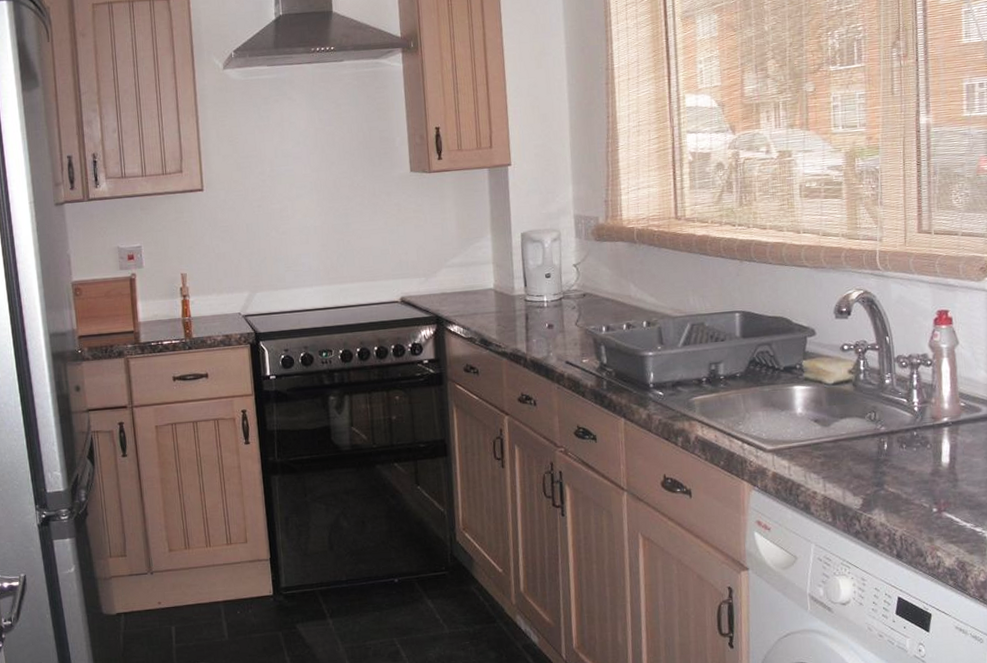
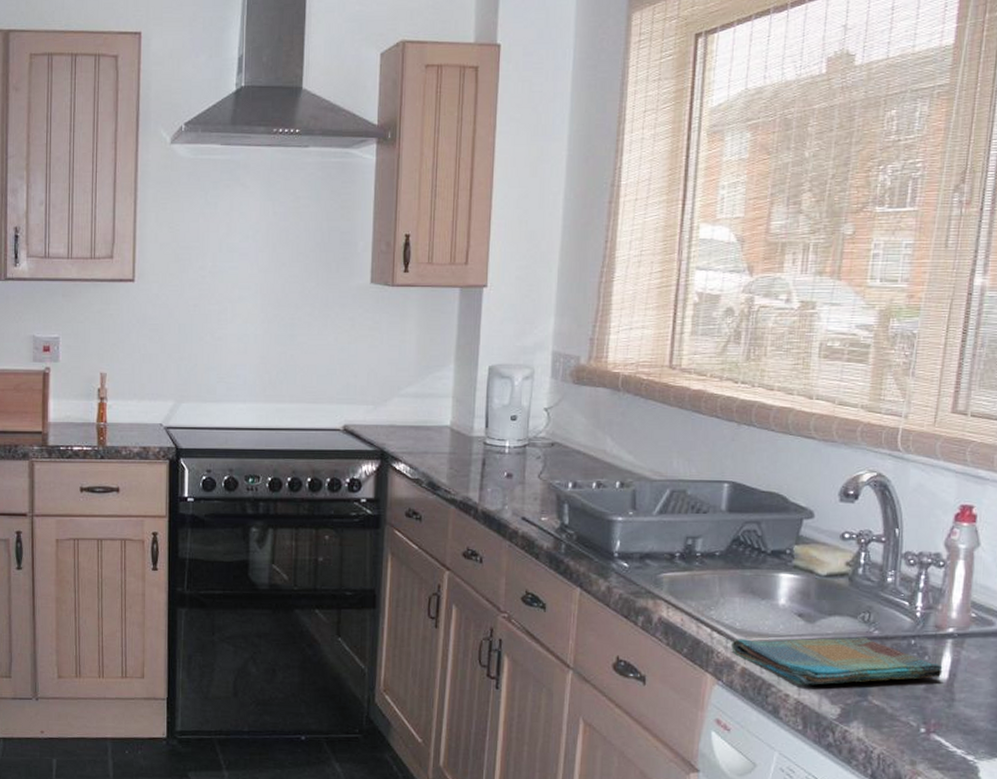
dish towel: none [761,434,944,482] -> present [731,637,943,685]

